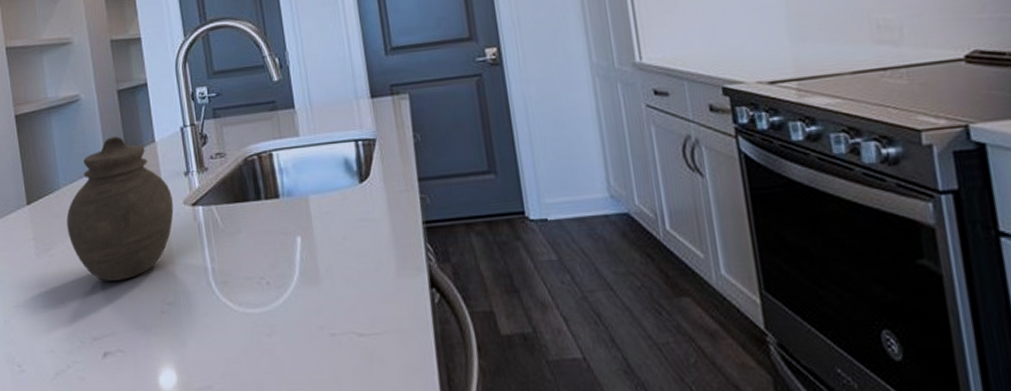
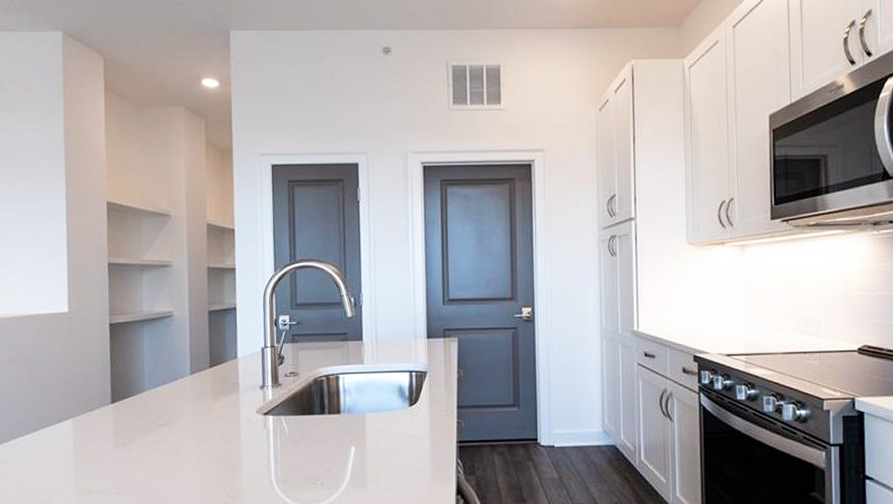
jar: present [66,136,174,281] -> none [147,350,247,475]

